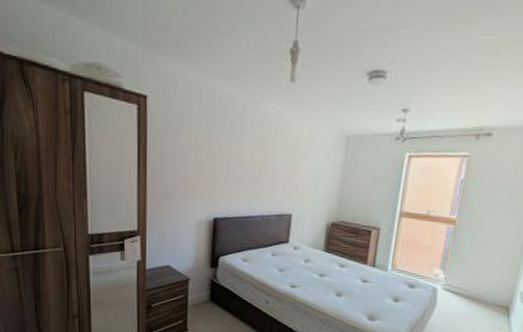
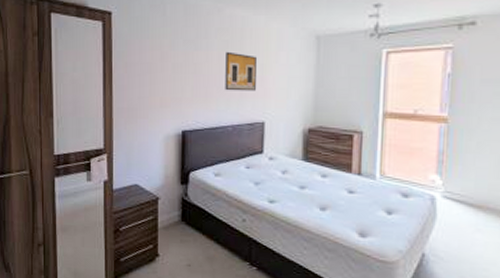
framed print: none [256,144,288,185] -> present [225,51,256,92]

